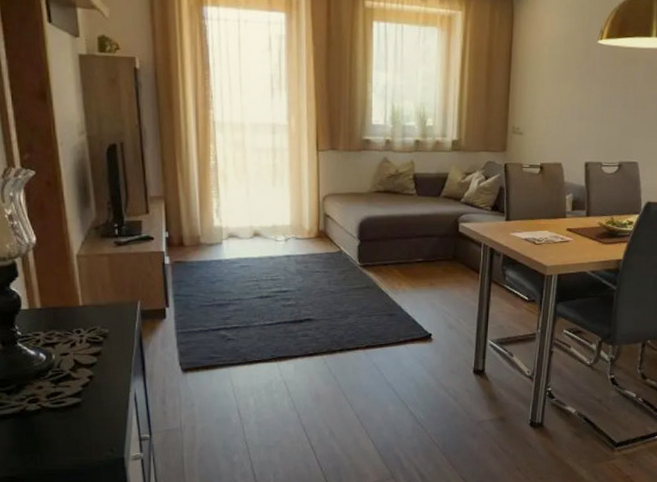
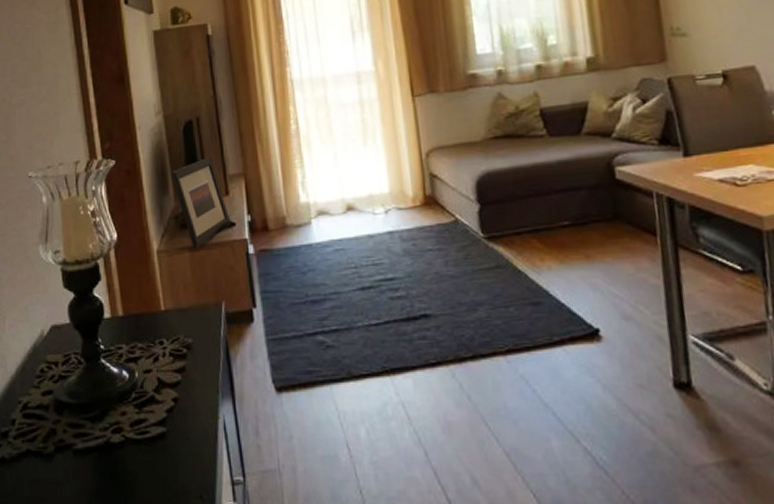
picture frame: none [92,178,150,257] -> present [170,156,231,249]

